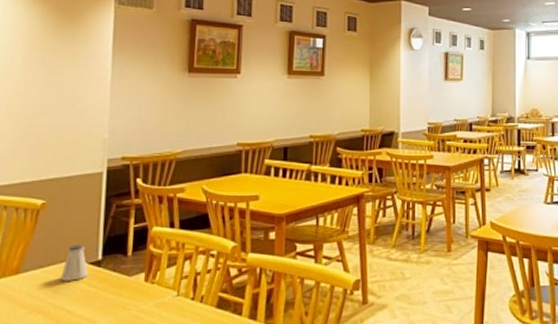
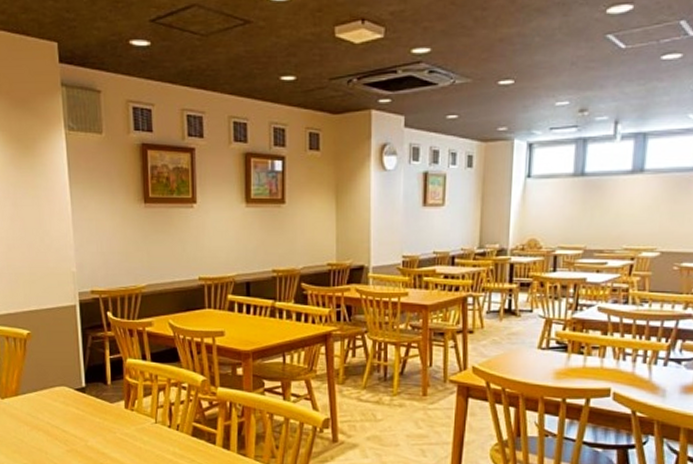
saltshaker: present [60,244,89,281] -> none [53,372,76,404]

